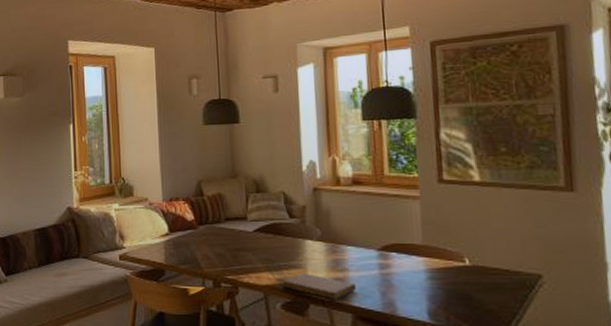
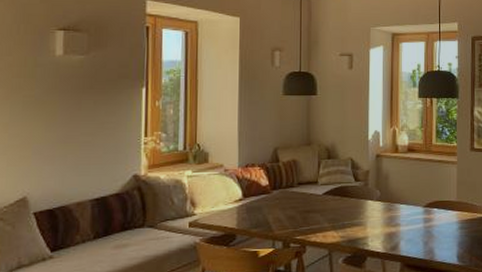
notebook: present [283,272,357,300] -> none [346,229,405,251]

